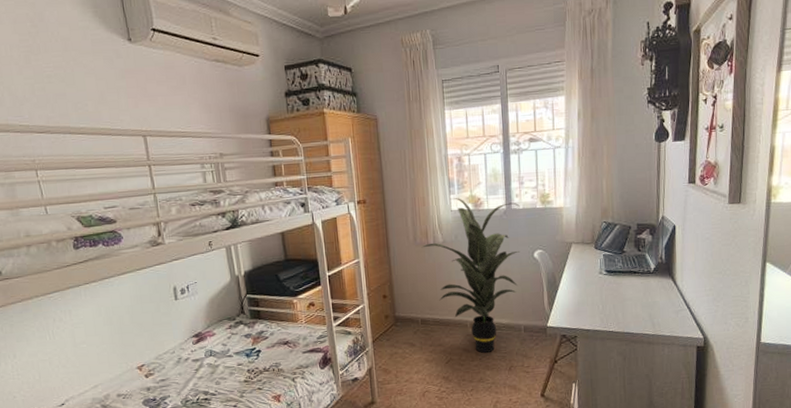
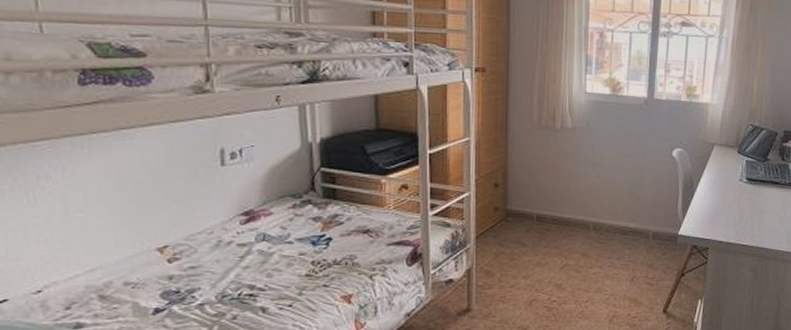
indoor plant: present [421,198,520,353] -> none [546,79,663,259]

